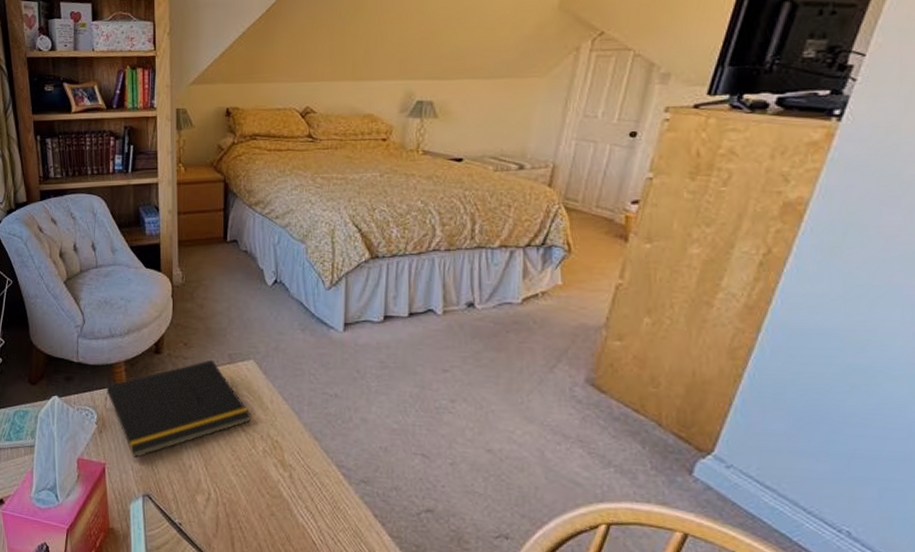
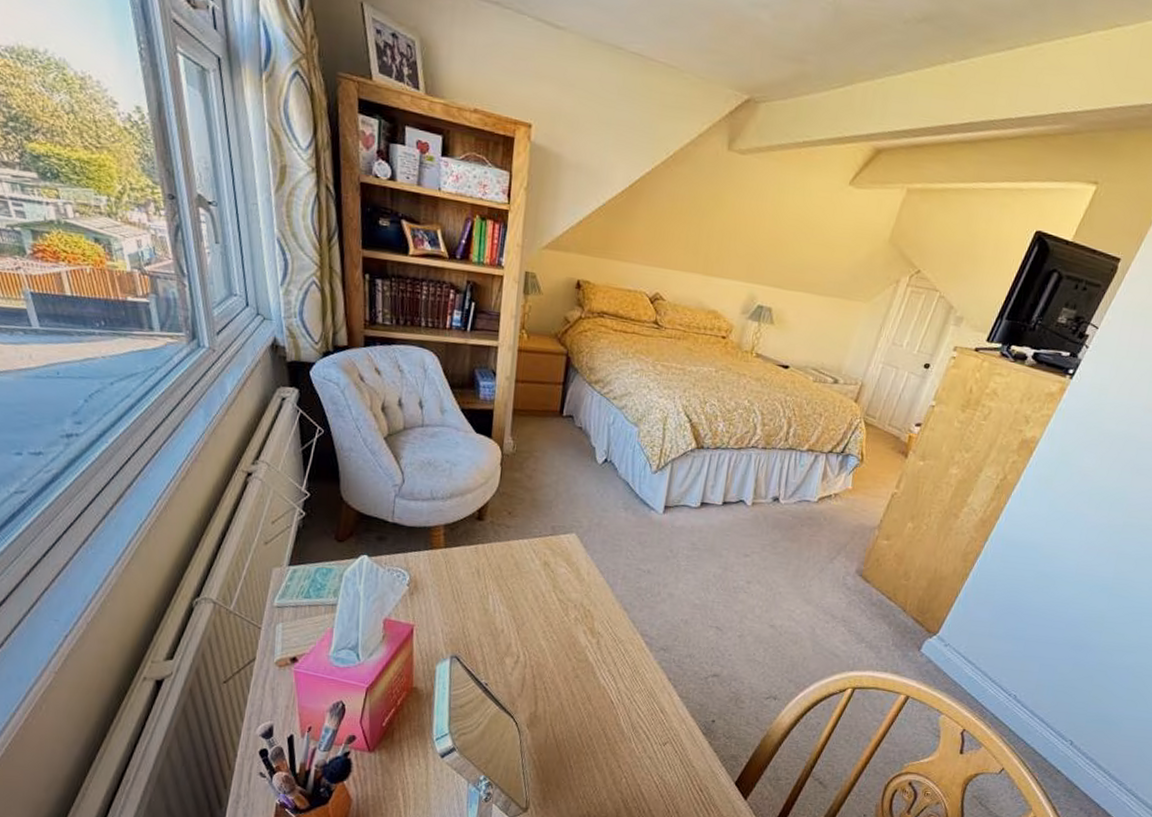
notepad: present [104,359,252,458] -> none [417,530,568,620]

